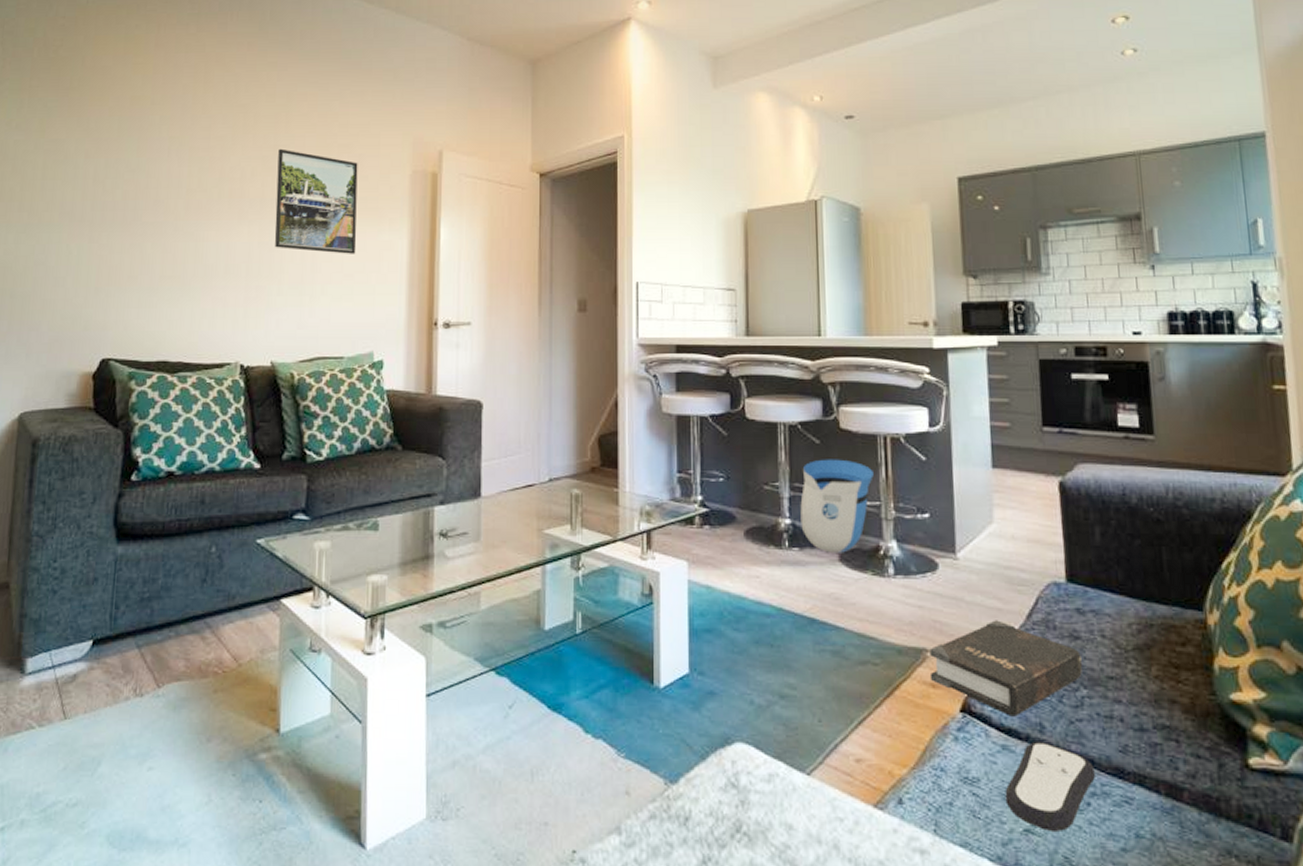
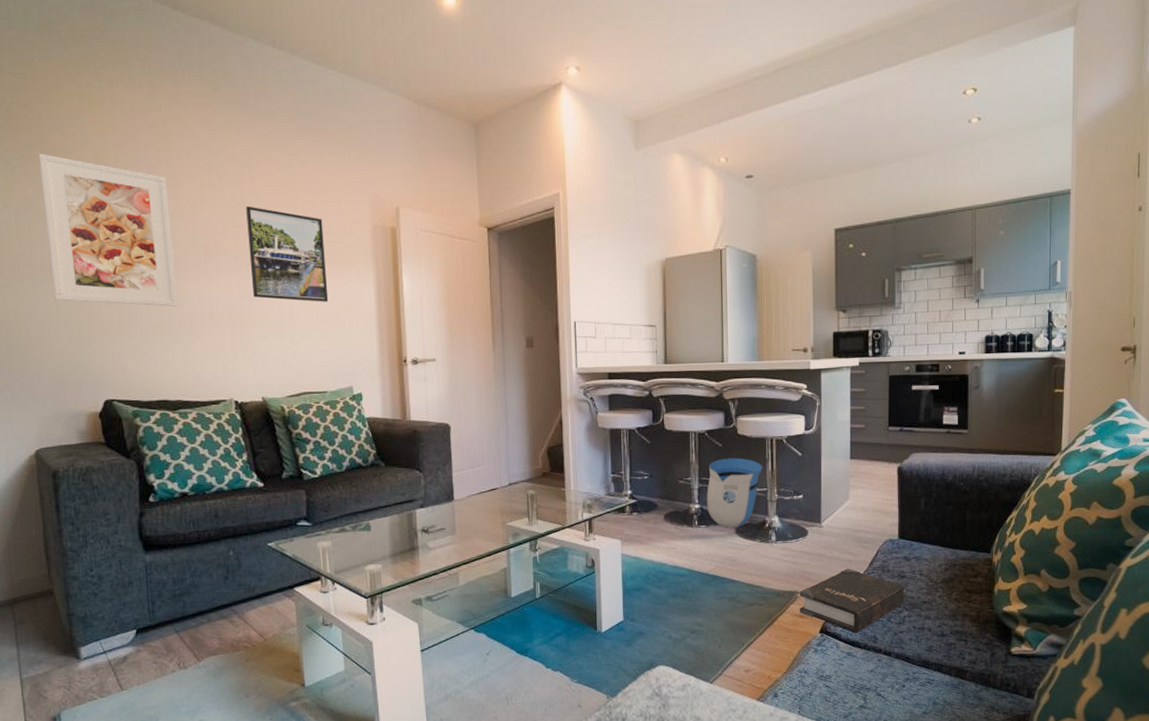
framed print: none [68,95,200,256] -> present [38,154,179,307]
remote control: present [1005,741,1095,831] -> none [848,648,909,705]

